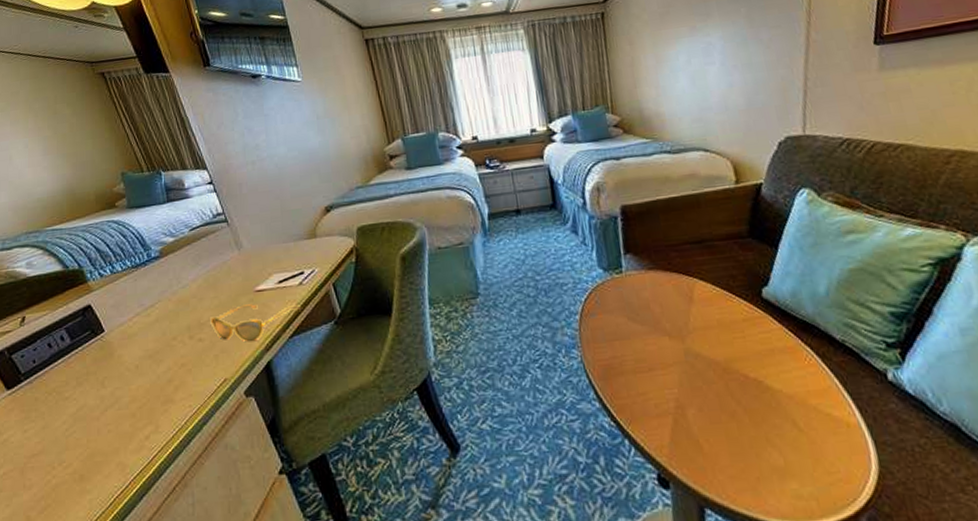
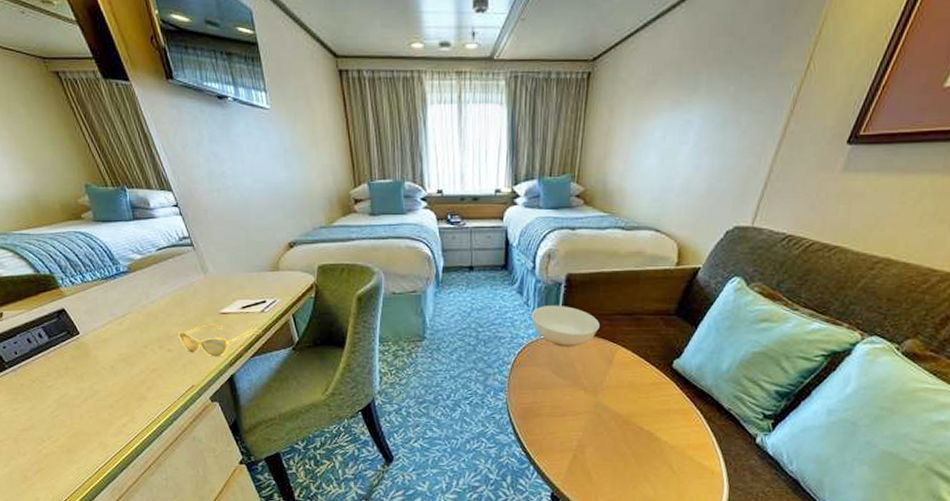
bowl: none [591,240,669,288] -> present [531,305,600,347]

